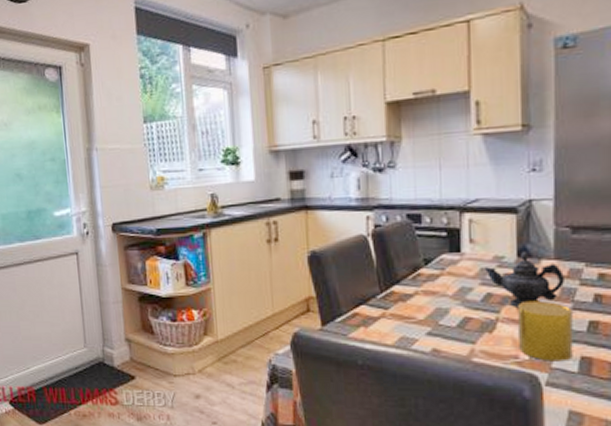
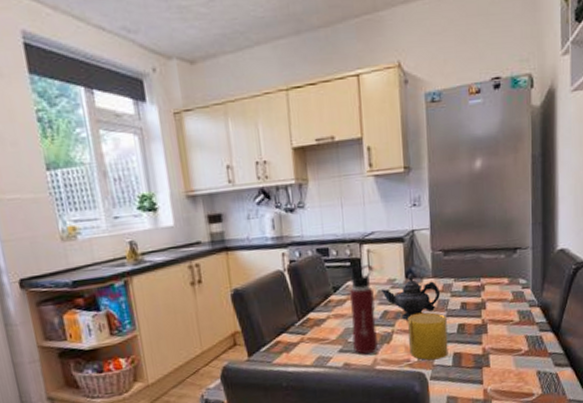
water bottle: none [443,237,478,342] -> present [349,265,378,355]

